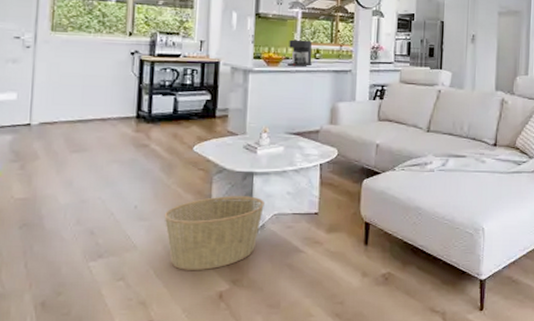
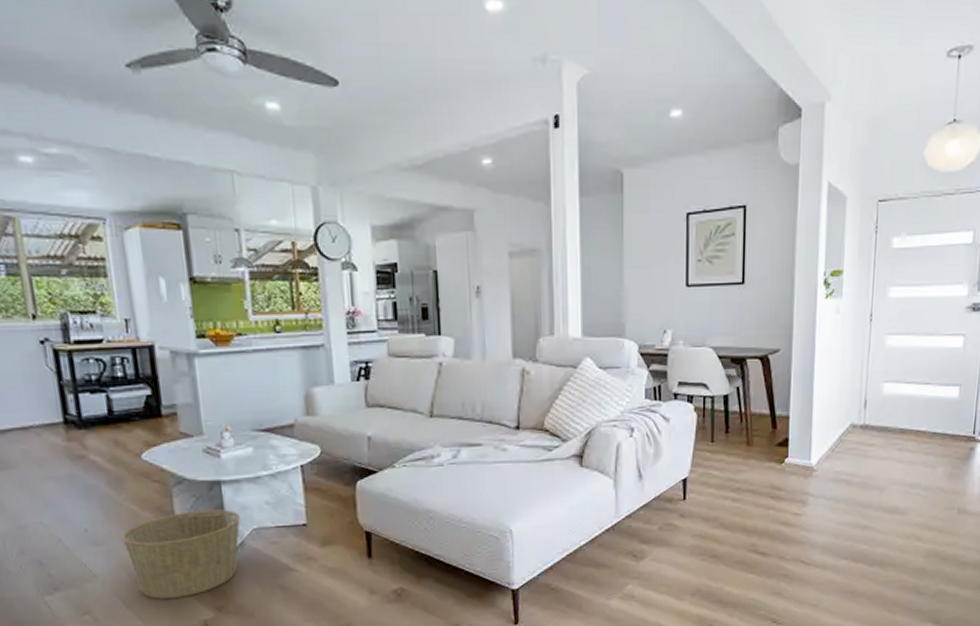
coffee maker: present [286,39,312,67] -> none [238,308,272,346]

